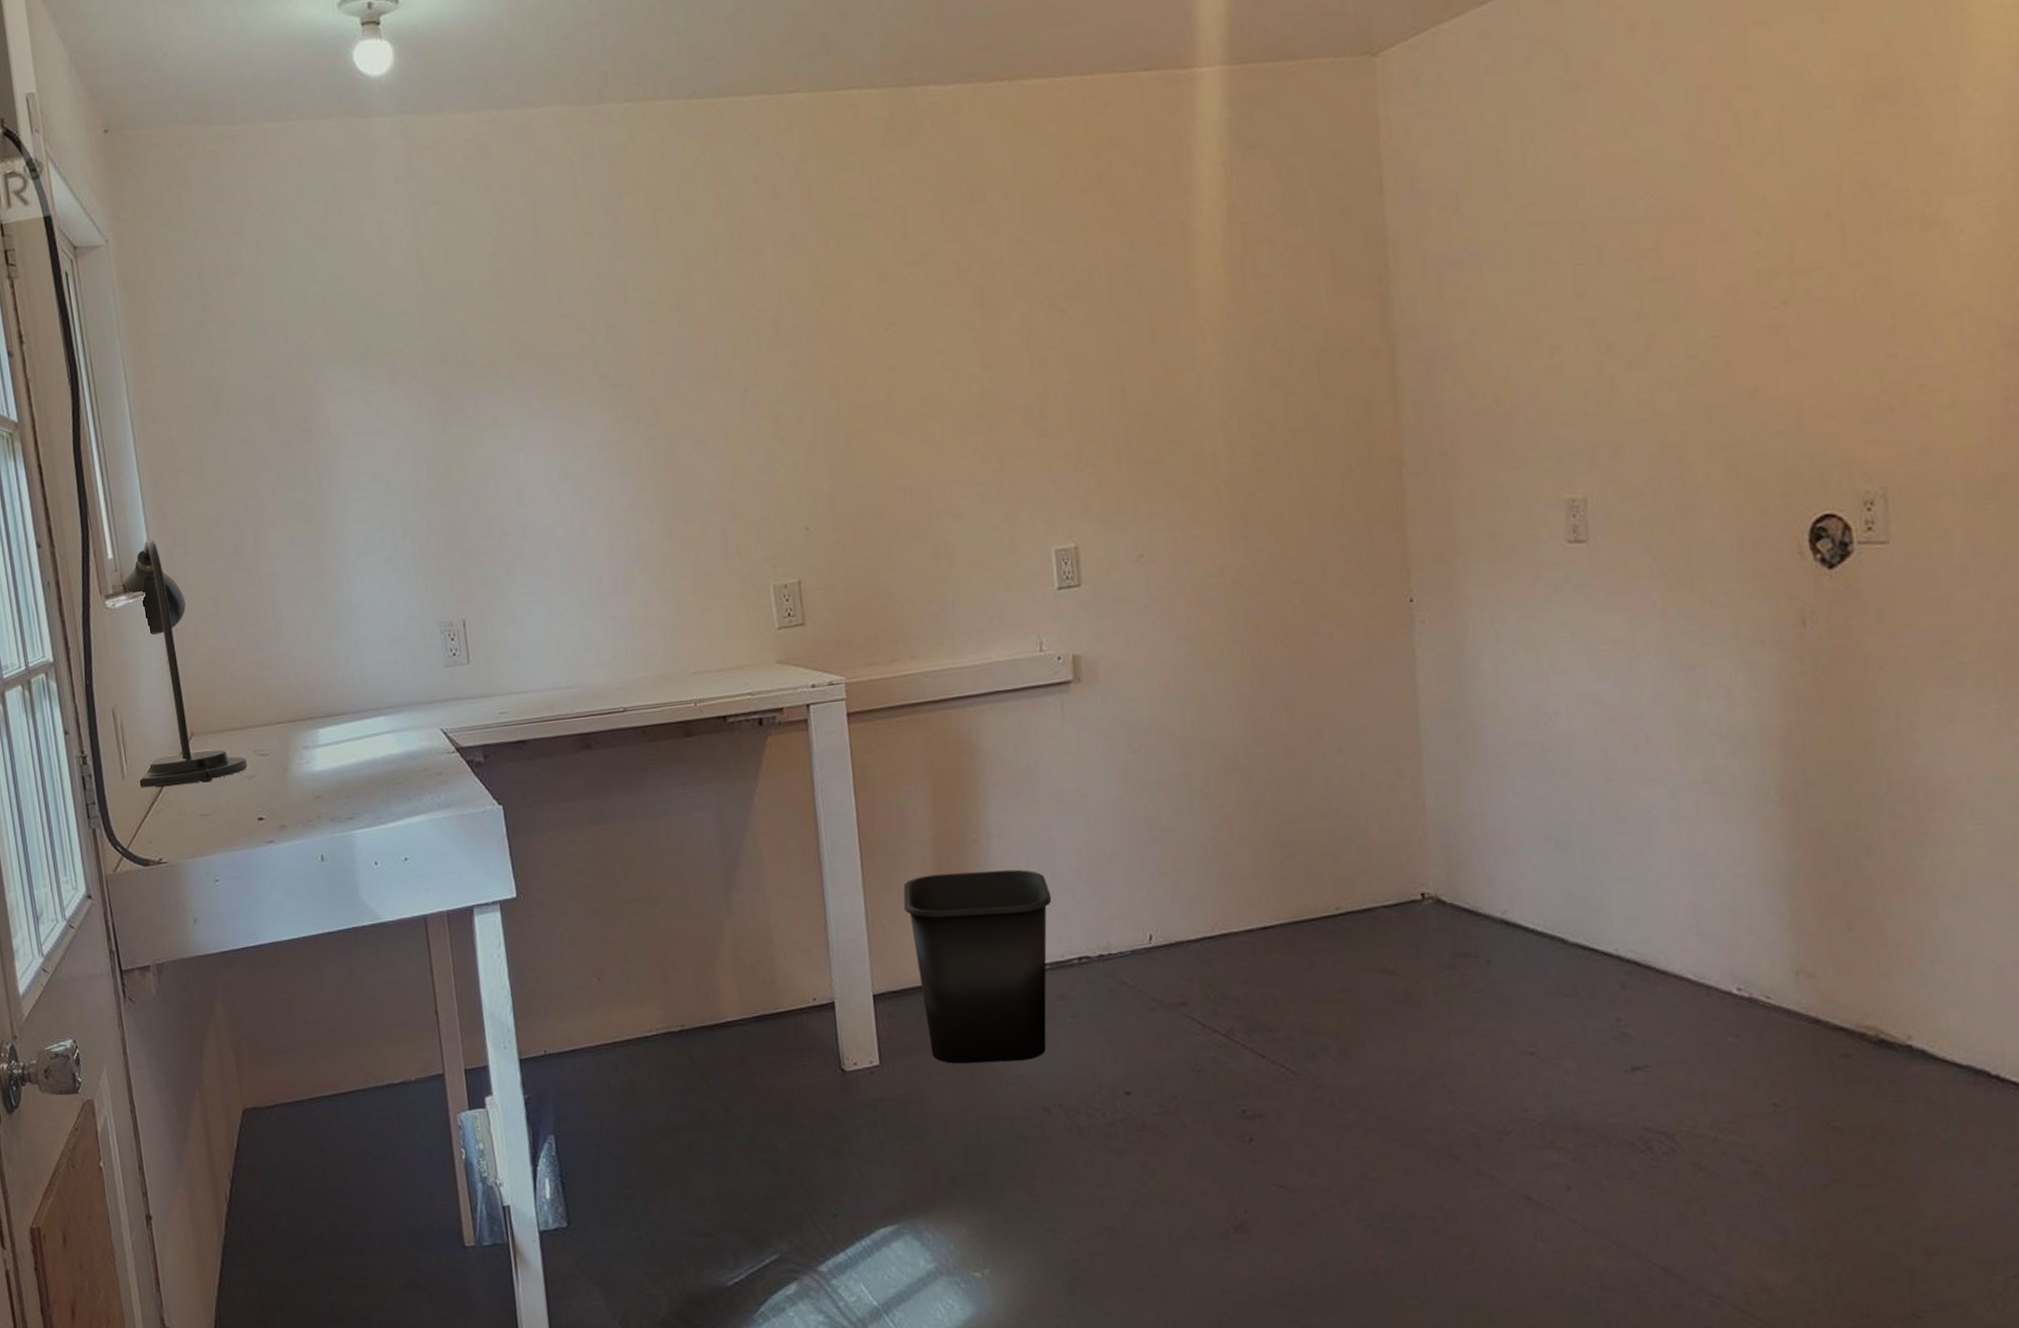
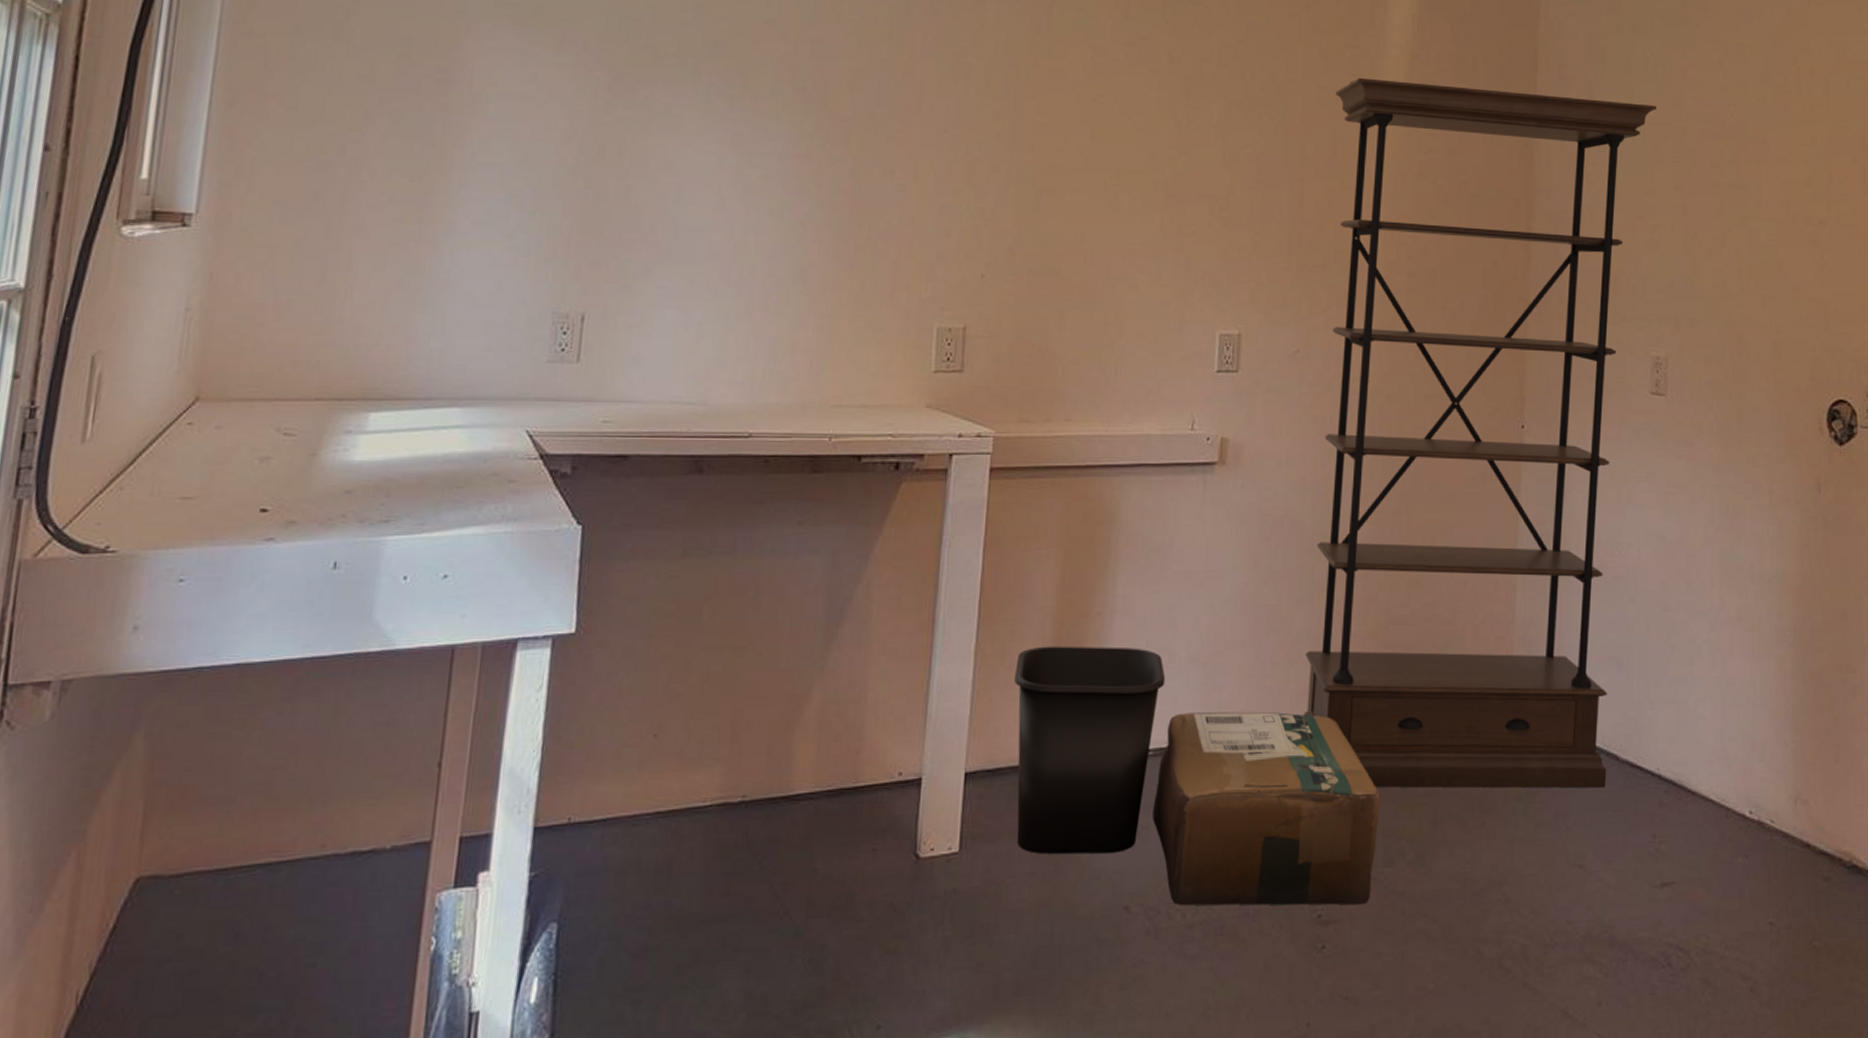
desk lamp: present [120,538,248,788] -> none [105,164,264,459]
cardboard box: none [1057,920,1296,1106] -> present [1153,711,1380,906]
bookshelf: none [1145,202,1554,987] -> present [1303,77,1657,788]

